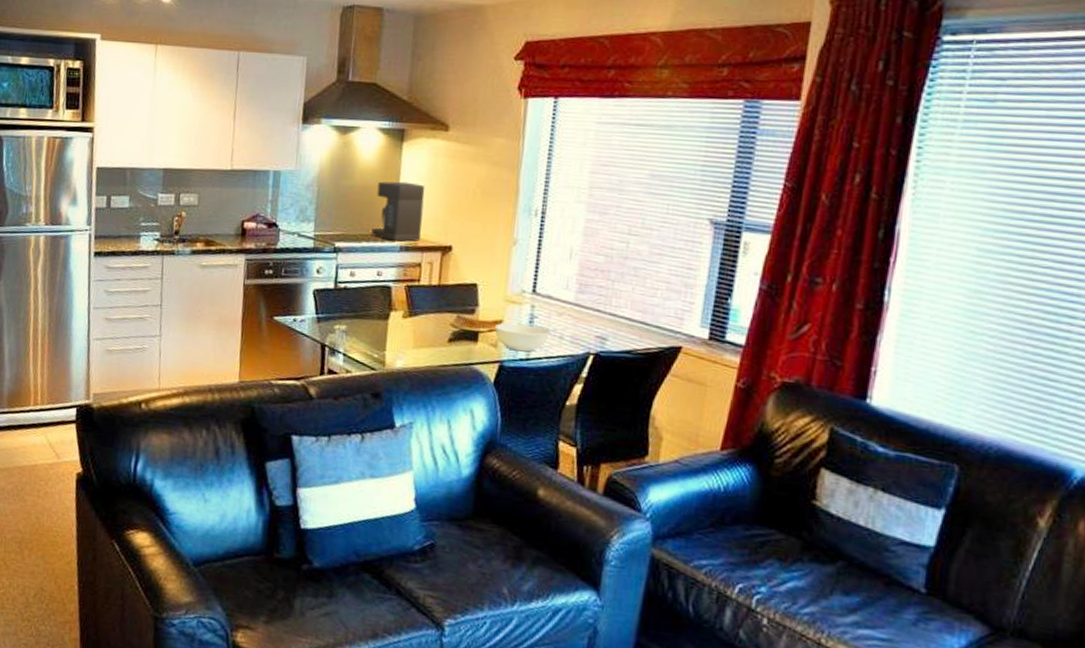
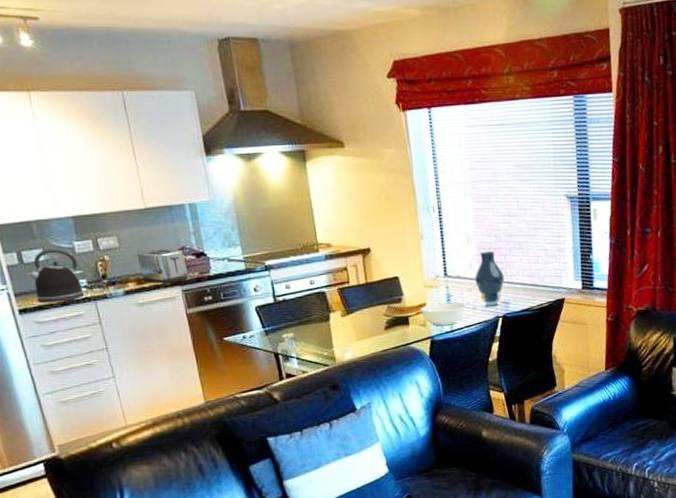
kettle: none [110,196,158,252] -> present [27,248,87,304]
toaster: none [211,212,257,250] -> present [136,248,189,284]
coffee maker: present [371,181,425,242] -> none [292,197,342,253]
vase: none [568,271,608,342] -> present [475,251,505,308]

